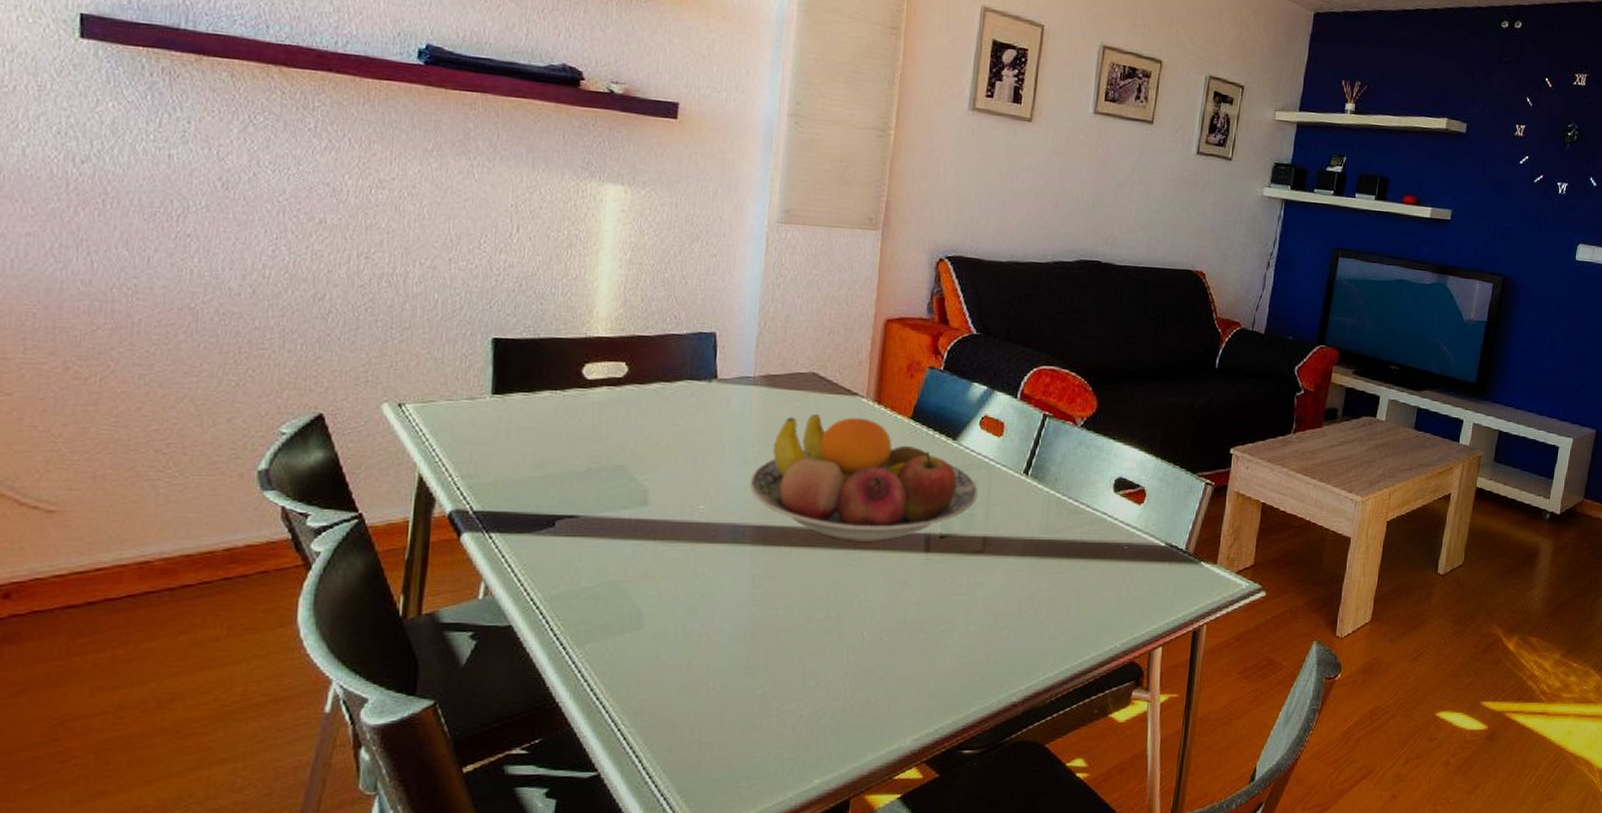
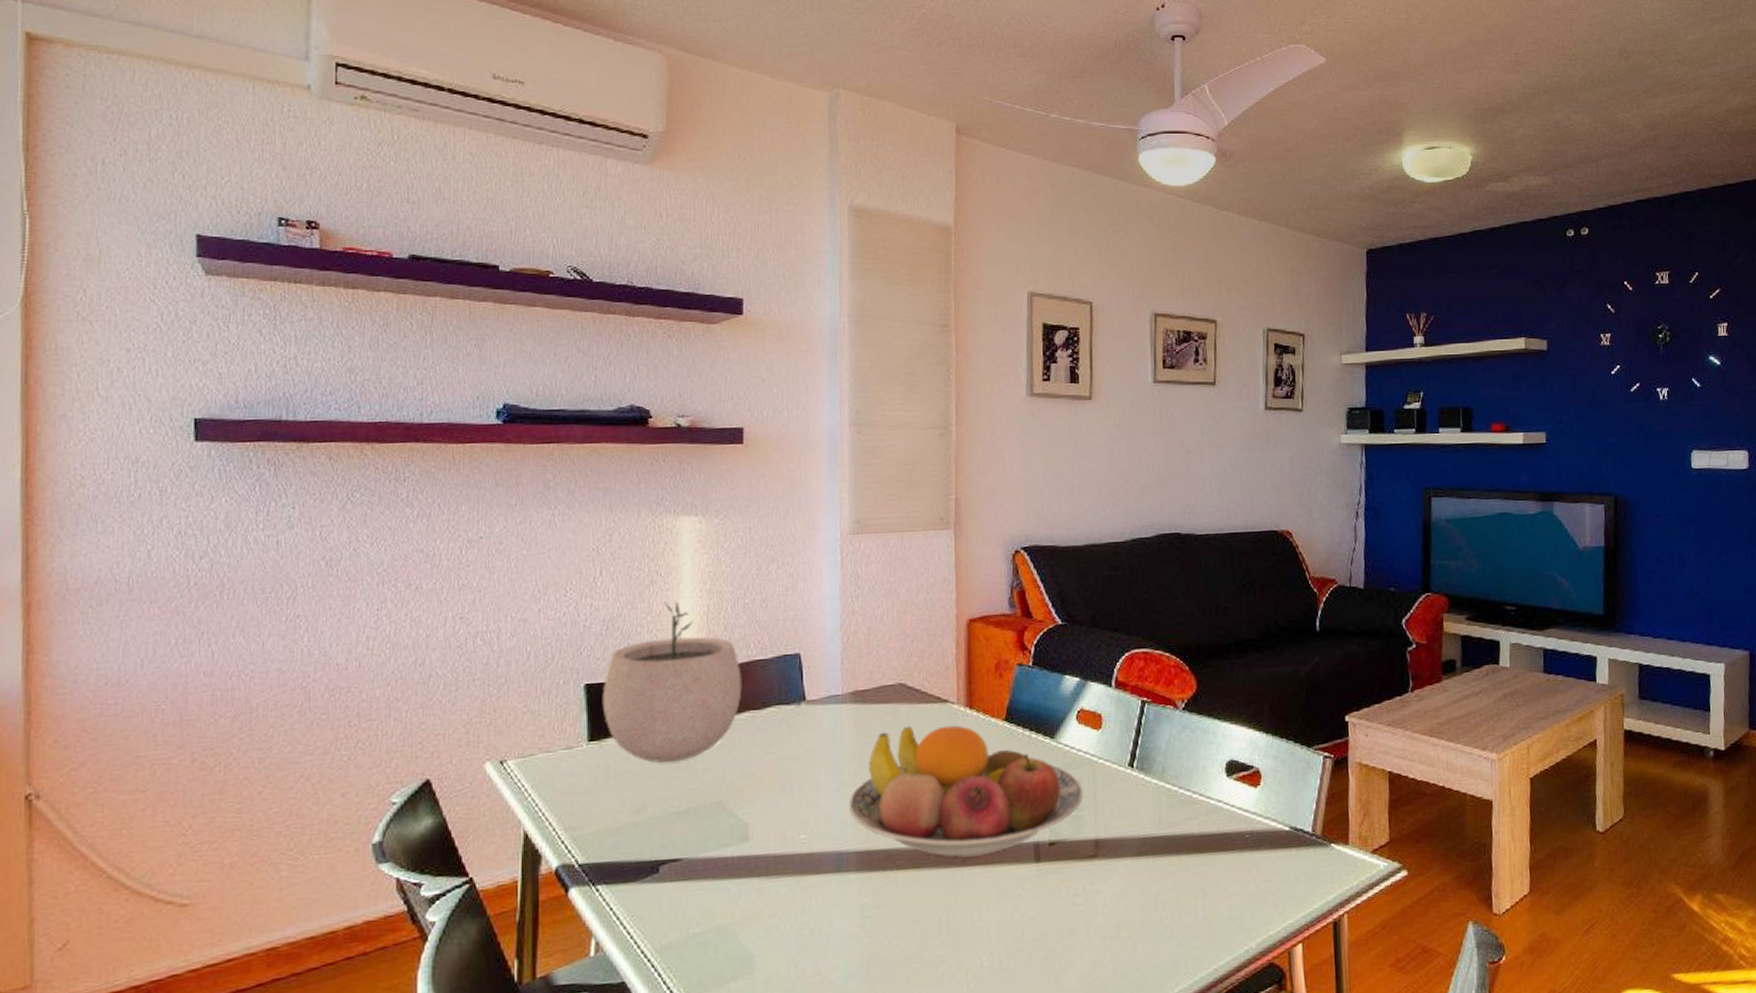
plant pot: none [509,267,655,424] -> present [602,602,742,763]

